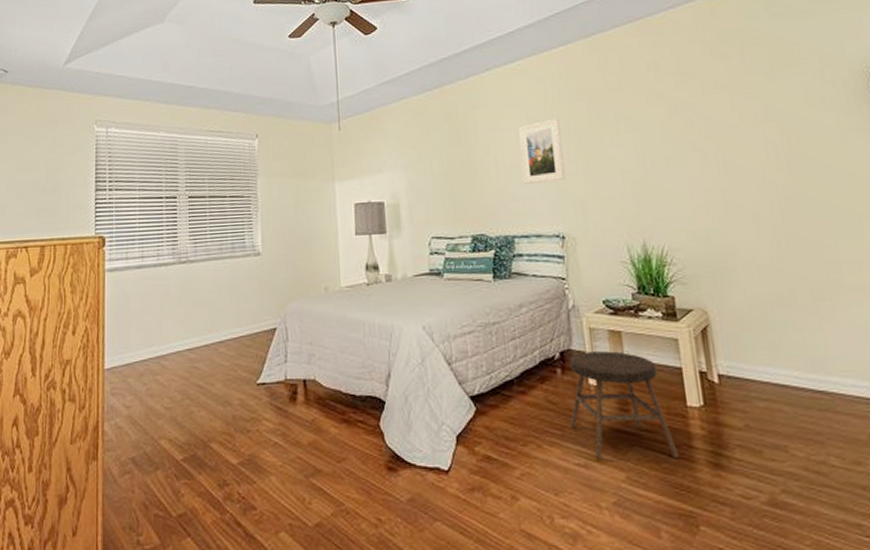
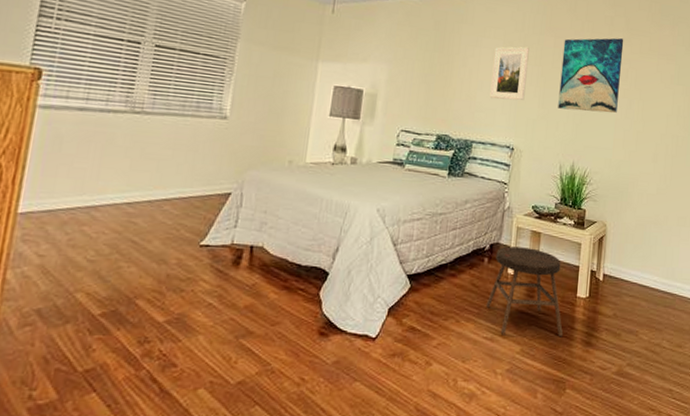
wall art: none [599,83,689,181] -> present [558,38,624,113]

